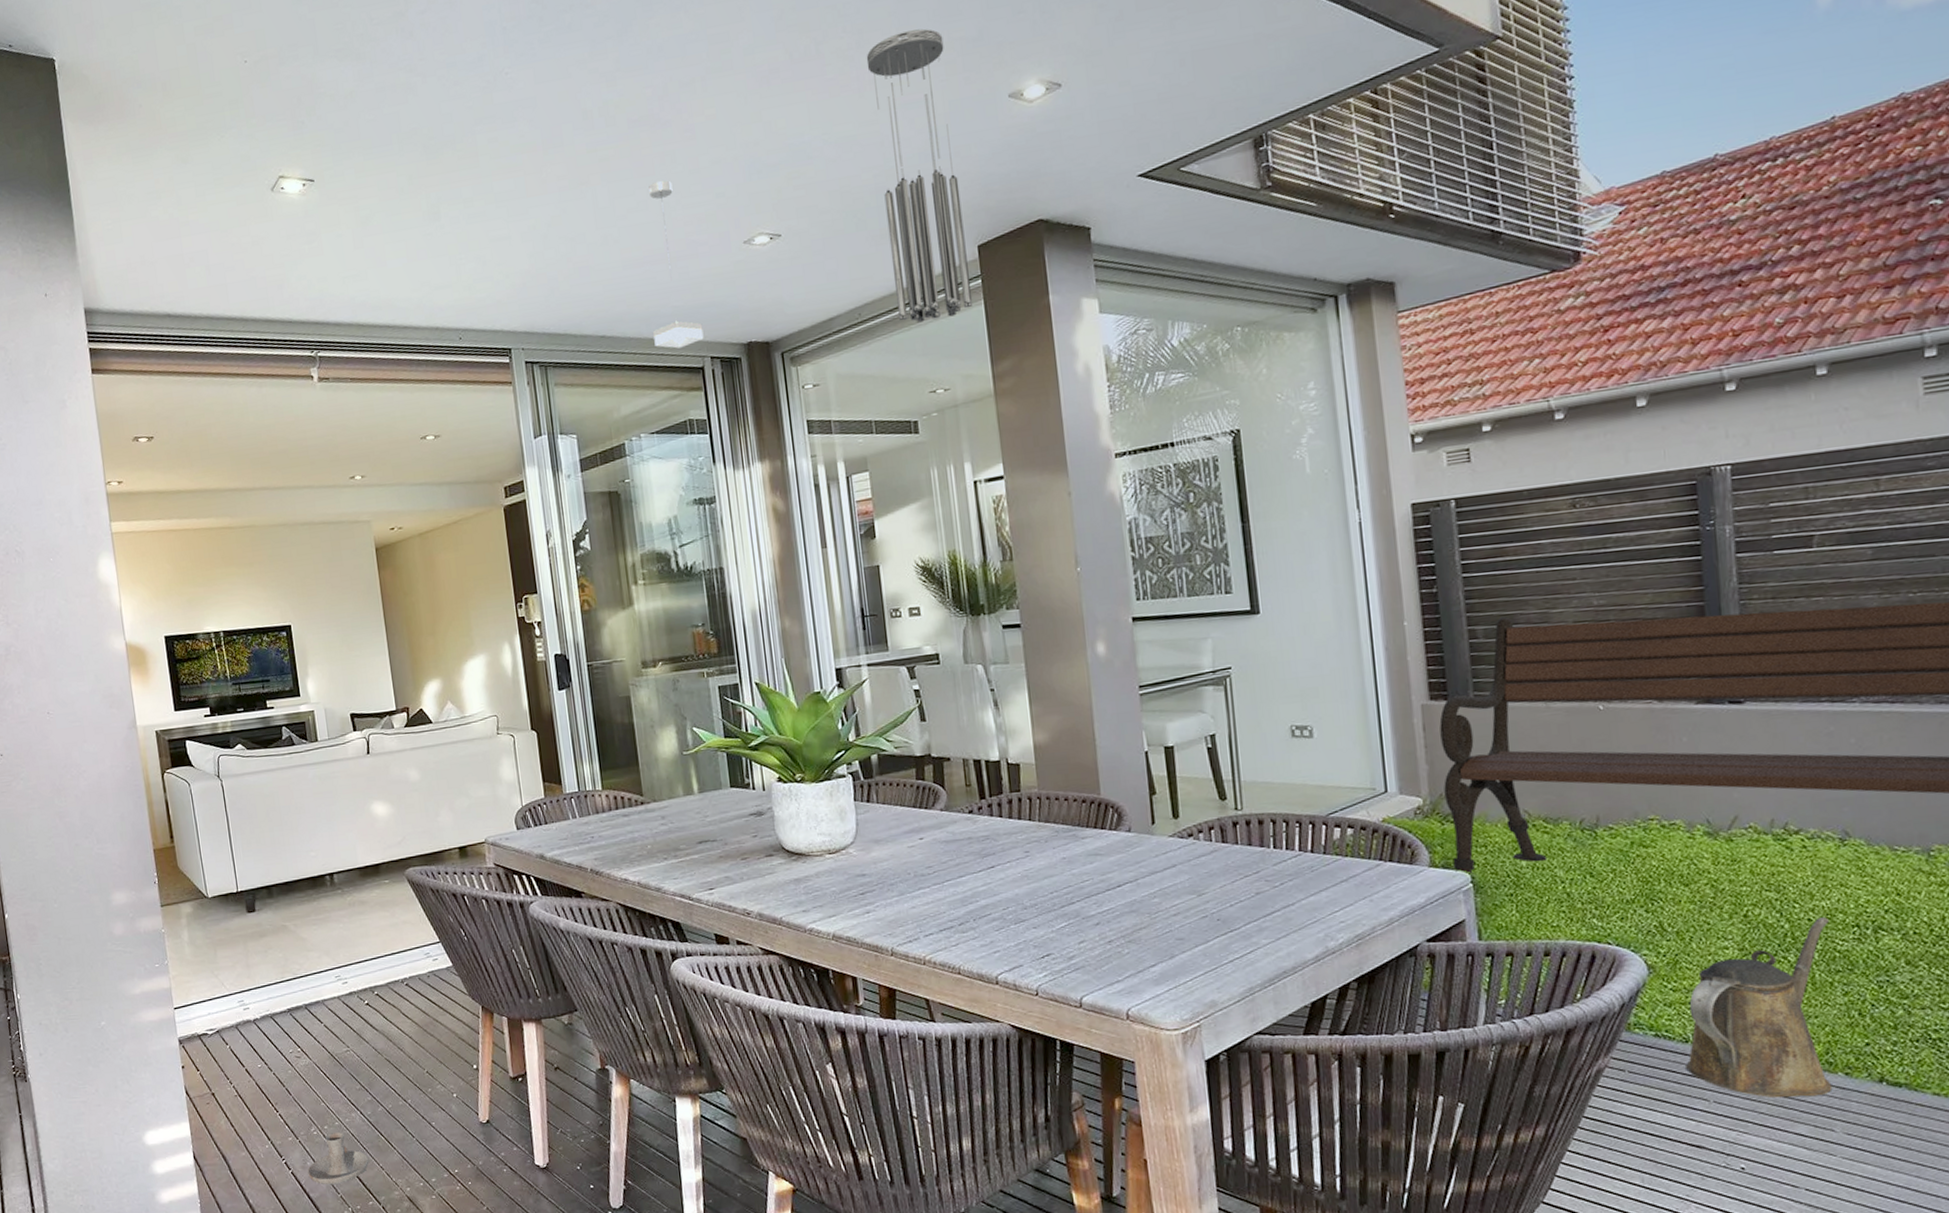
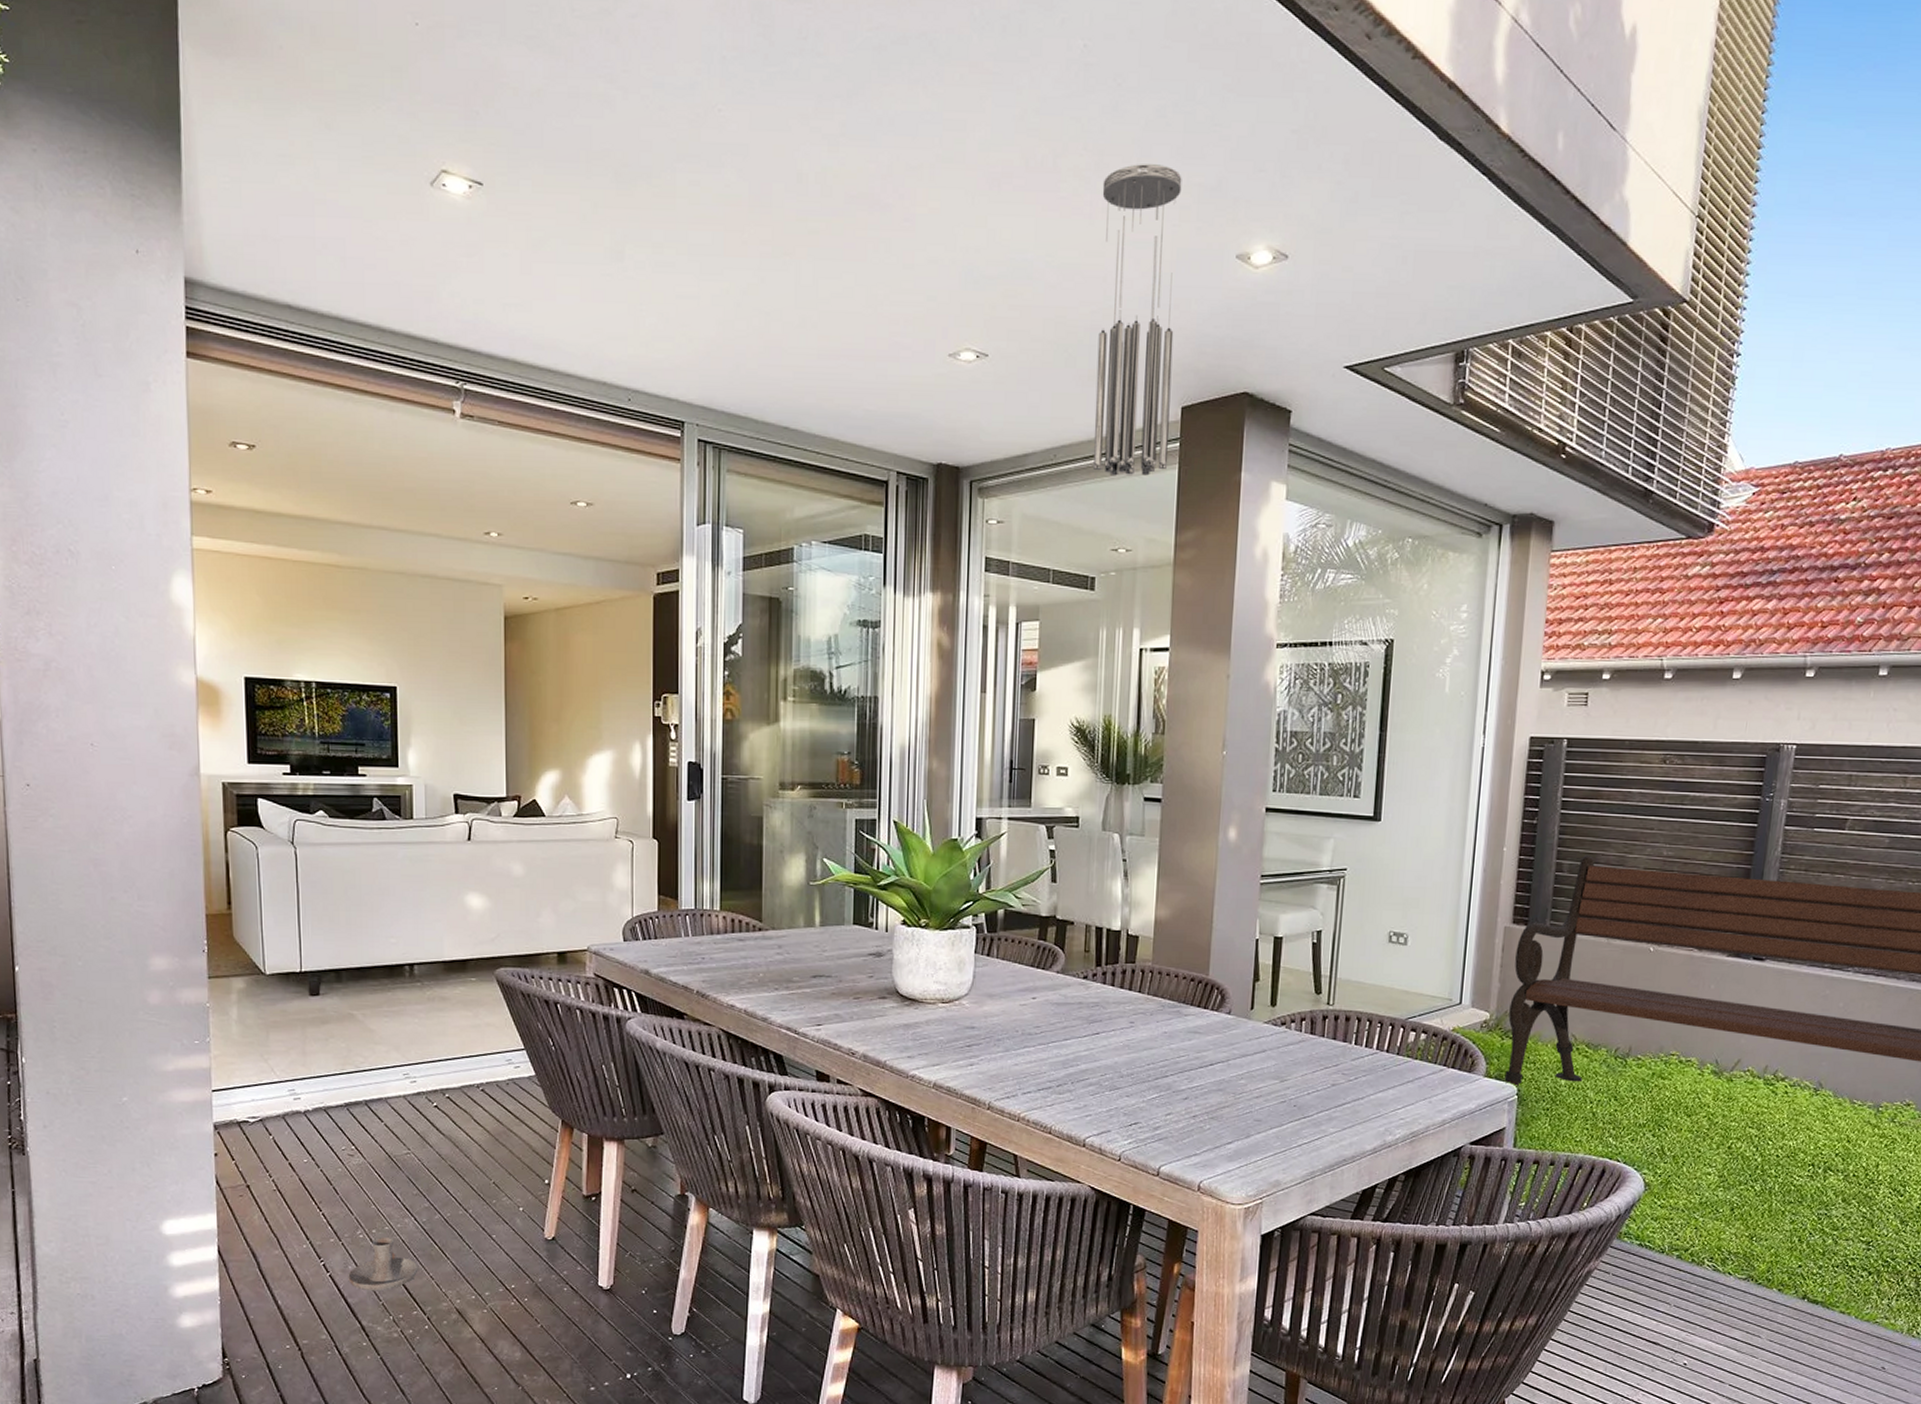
pendant lamp: present [649,180,704,349] -> none [840,270,893,456]
watering can: present [1684,917,1833,1098] -> none [1657,1155,1792,1307]

